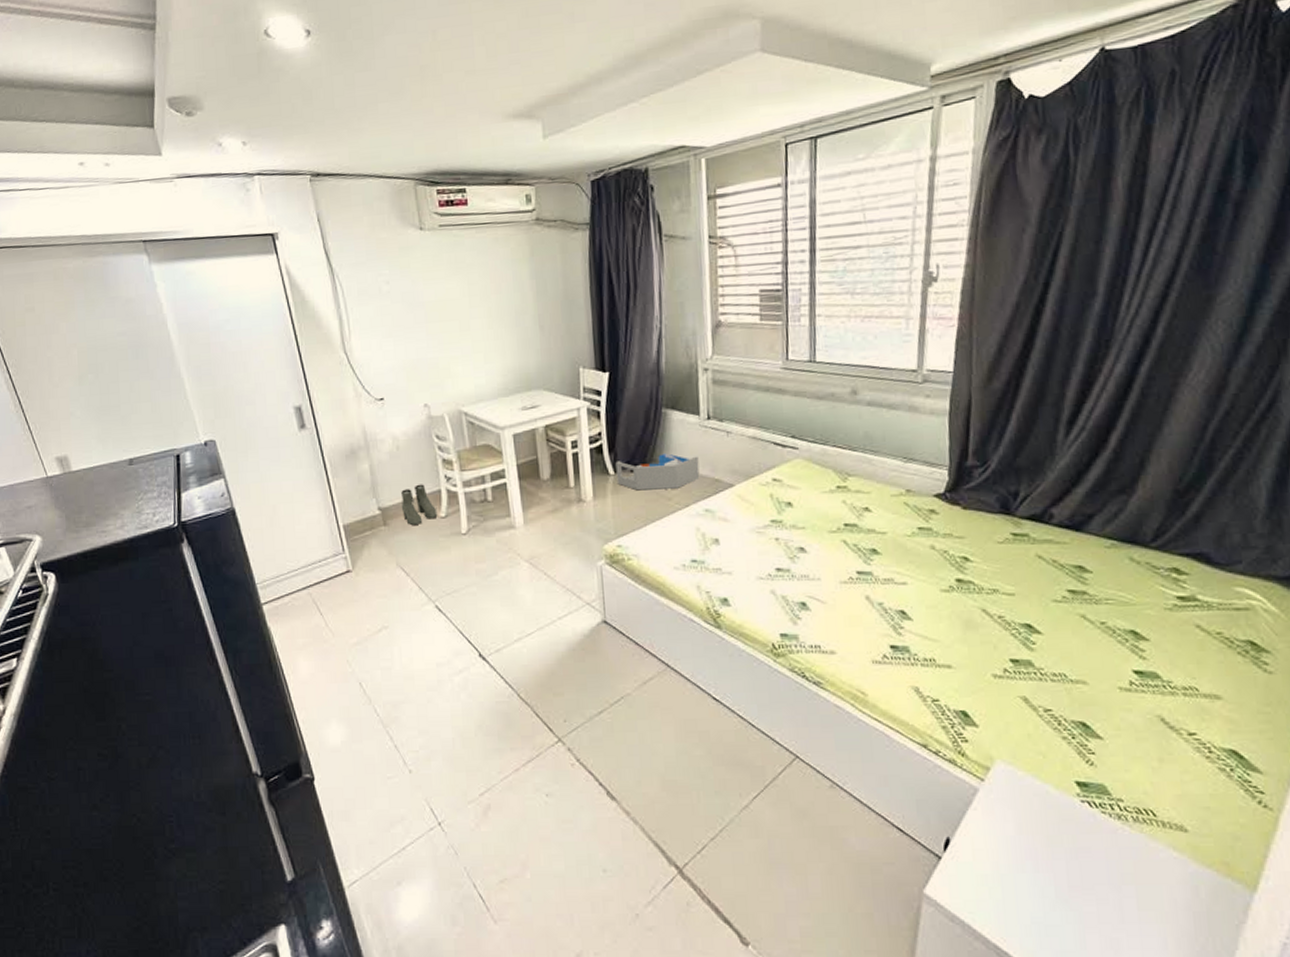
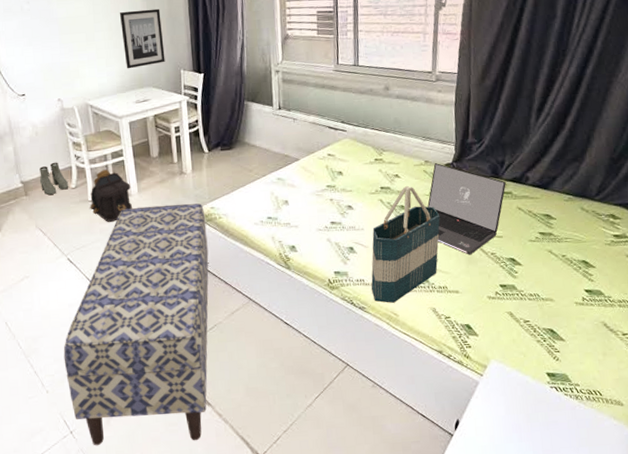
bench: none [430,540,614,844] -> present [63,203,209,446]
backpack: none [463,494,516,561] -> present [90,169,132,222]
wall art: none [501,288,560,367] -> present [119,8,165,69]
storage bin: present [615,453,700,491] -> none [209,136,274,165]
tote bag: none [829,522,927,678] -> present [371,185,440,303]
laptop: none [909,493,1021,618] -> present [427,163,506,255]

